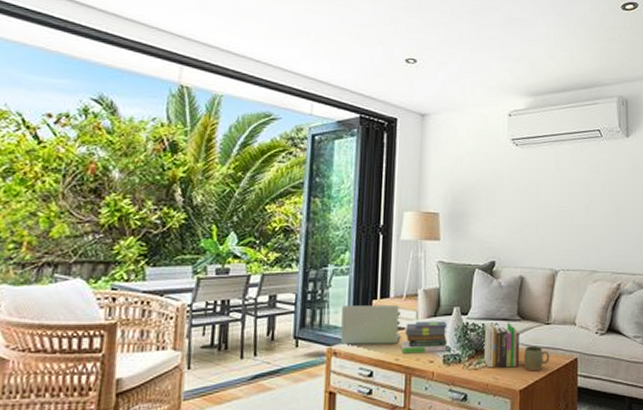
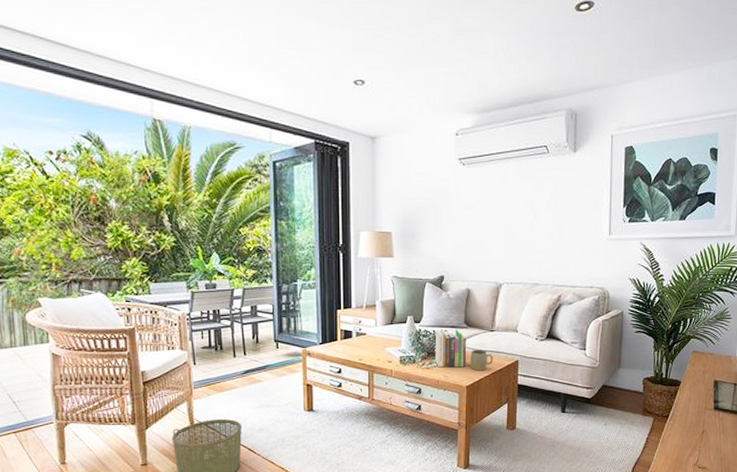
laptop: present [340,305,399,345] -> none [311,315,362,347]
books: present [400,321,447,354] -> none [363,328,403,355]

